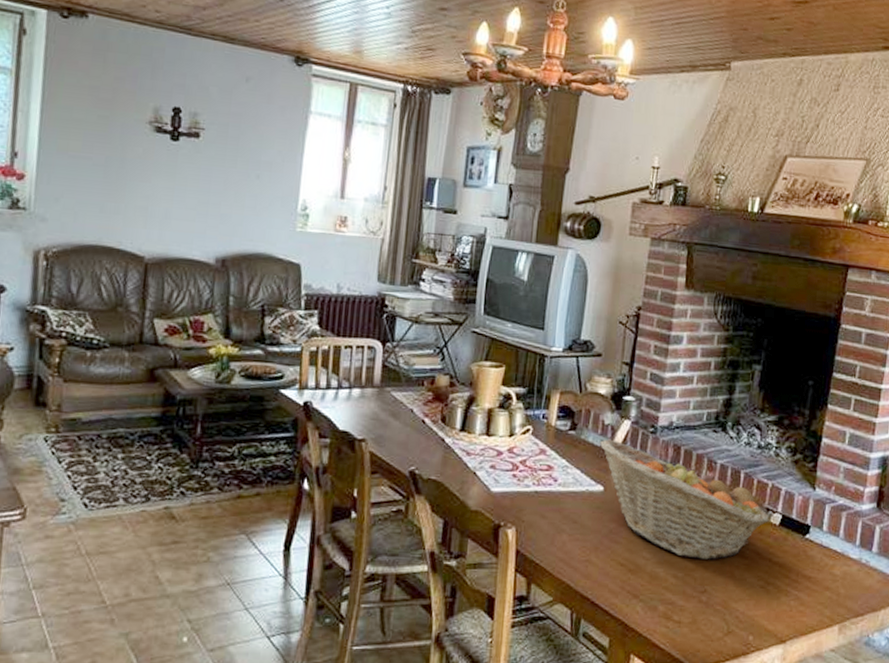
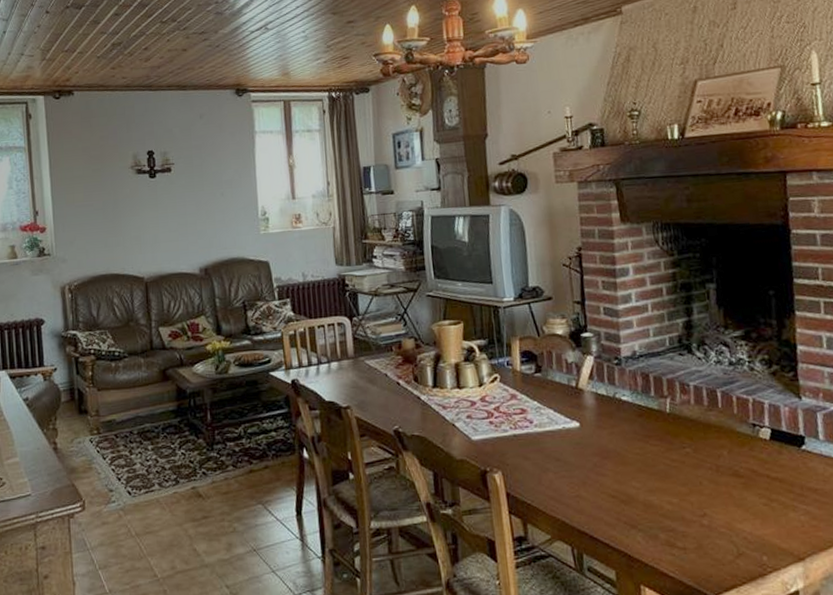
fruit basket: present [600,439,769,560] -> none [567,376,758,483]

